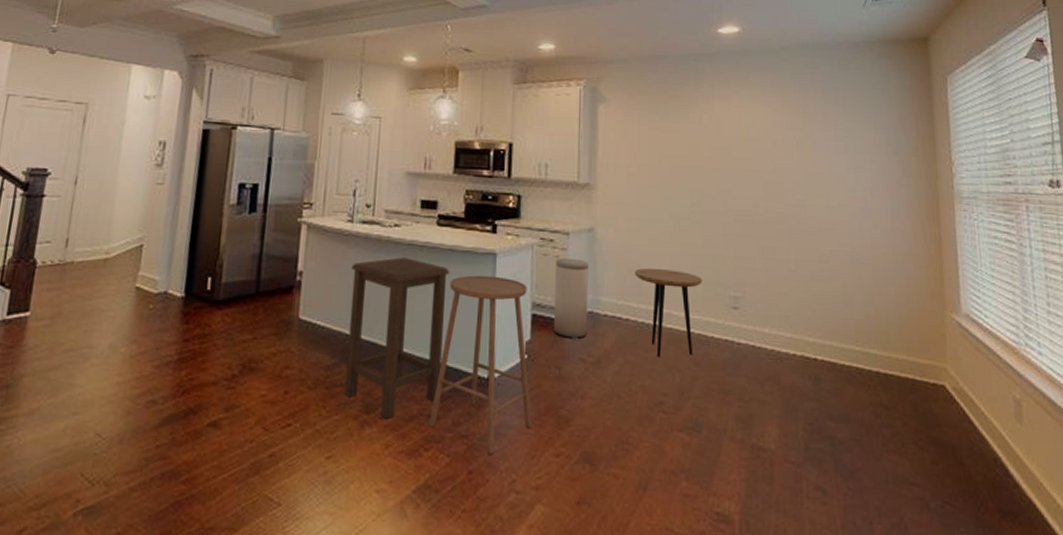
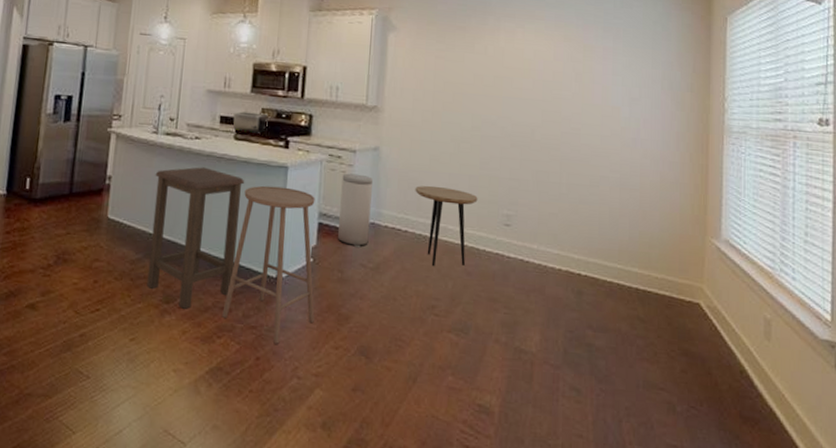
toaster: none [435,194,473,218] -> present [233,111,268,133]

